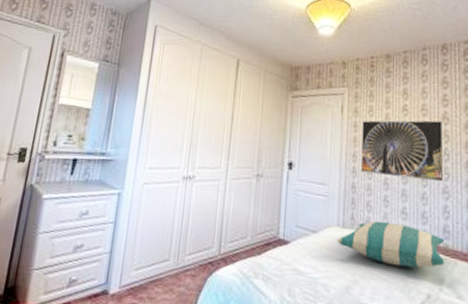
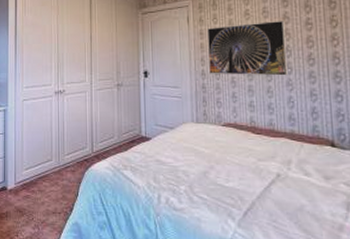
pillow: present [337,220,445,268] -> none [192,114,291,152]

